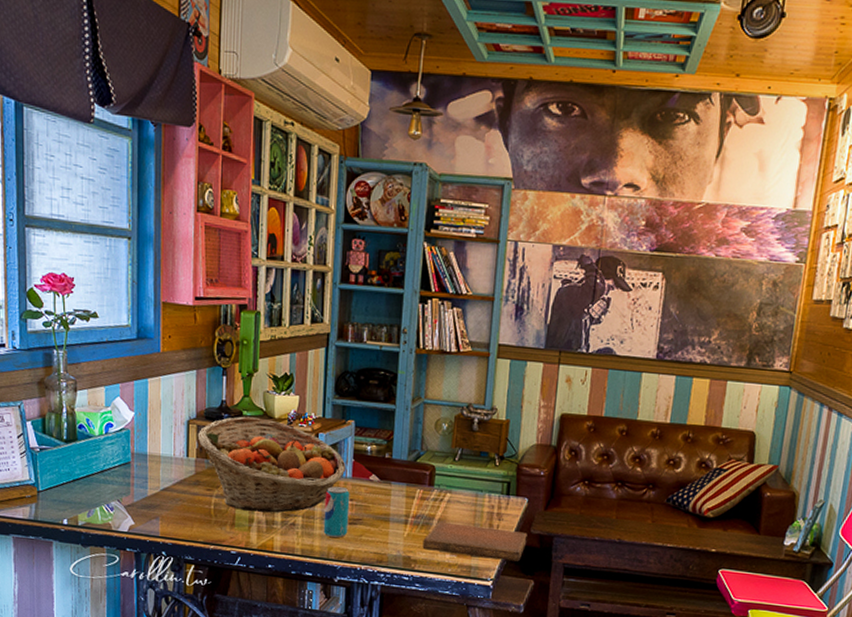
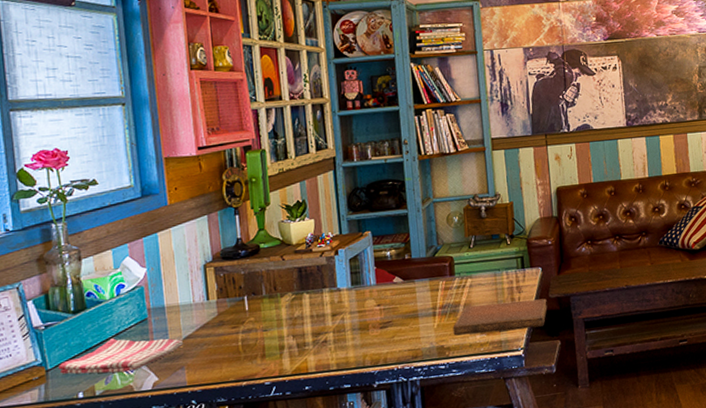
dish towel: none [49,474,160,510] -> present [59,338,183,374]
fruit basket: present [197,416,346,513] -> none [215,247,370,340]
beverage can: present [323,486,350,538] -> none [352,295,380,345]

